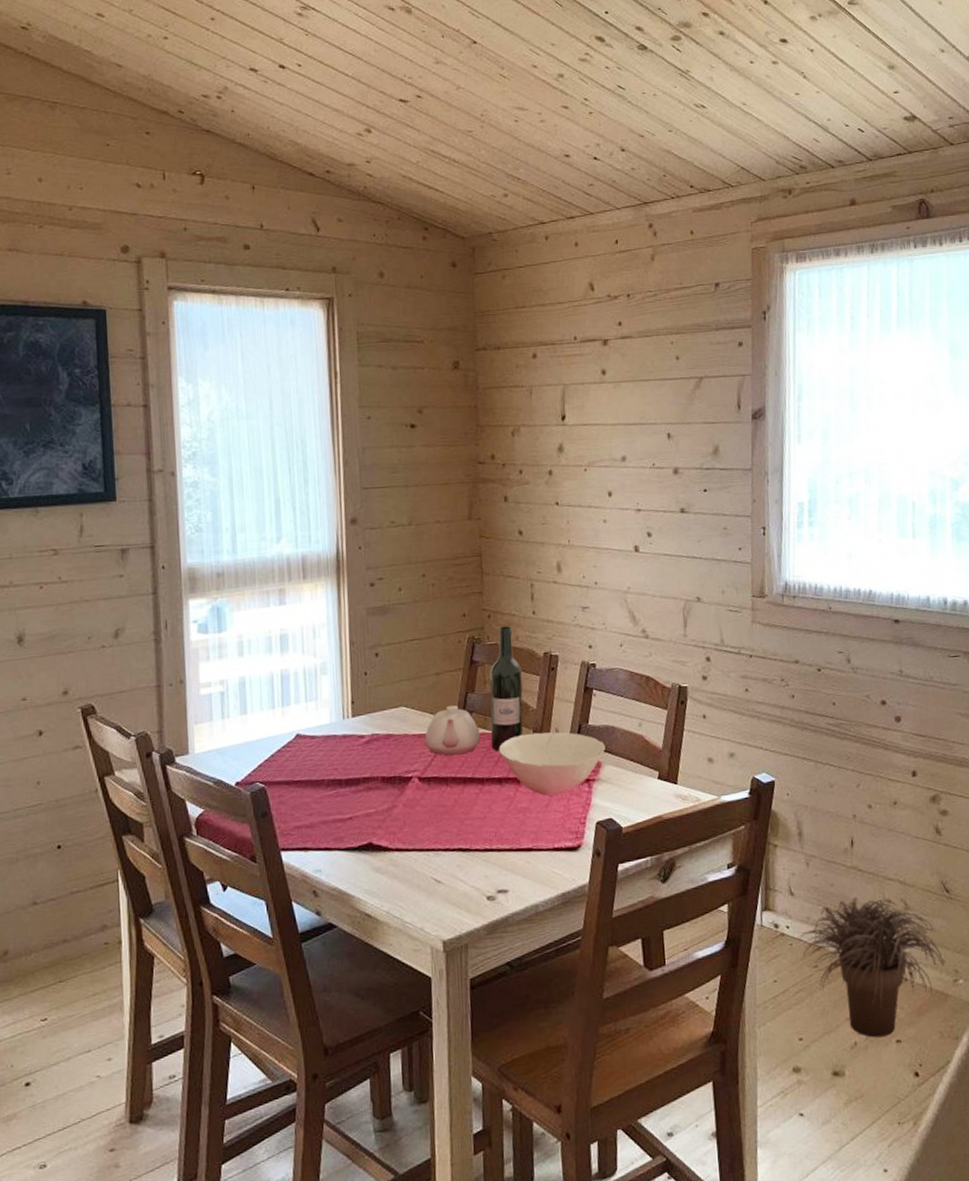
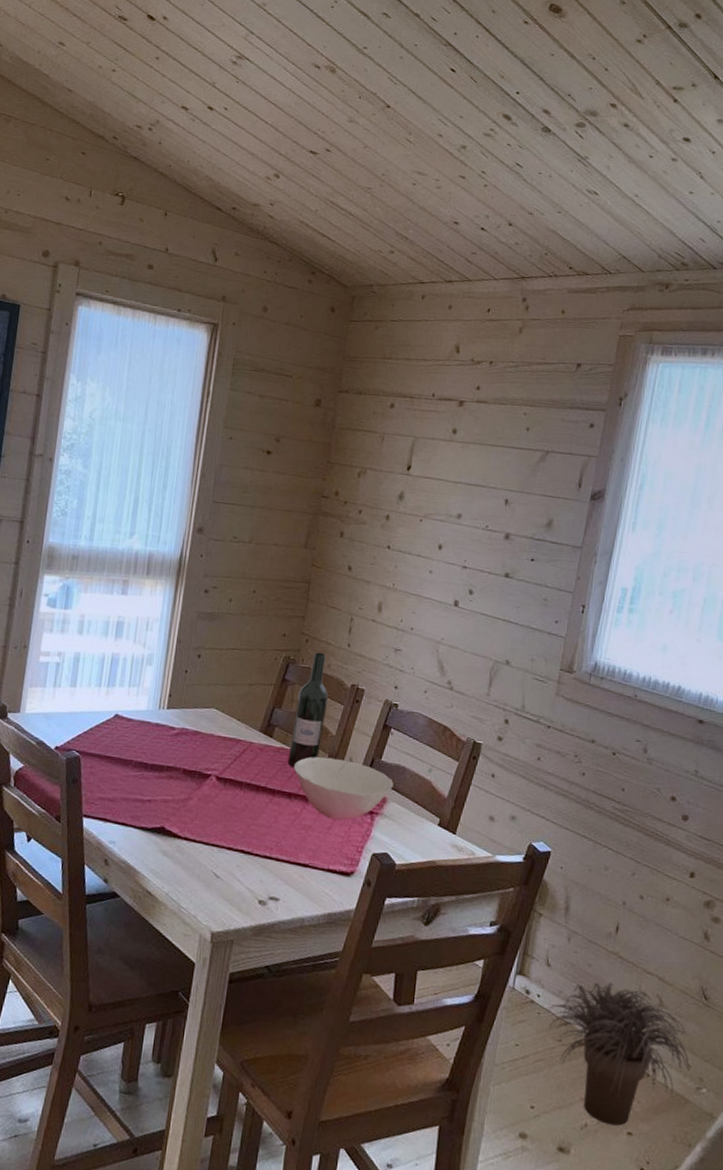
teapot: present [424,704,481,756] -> none [227,715,280,764]

